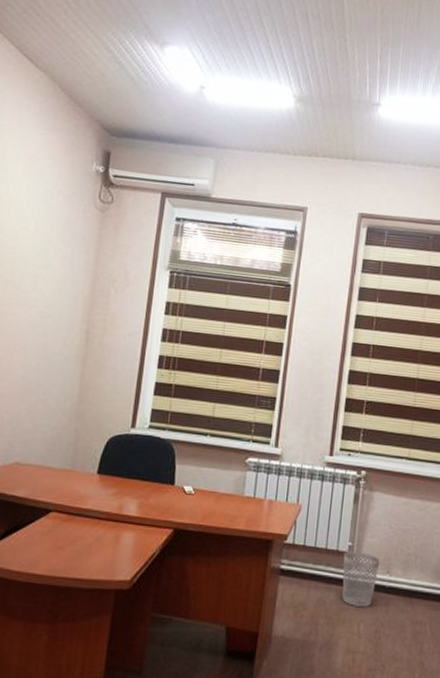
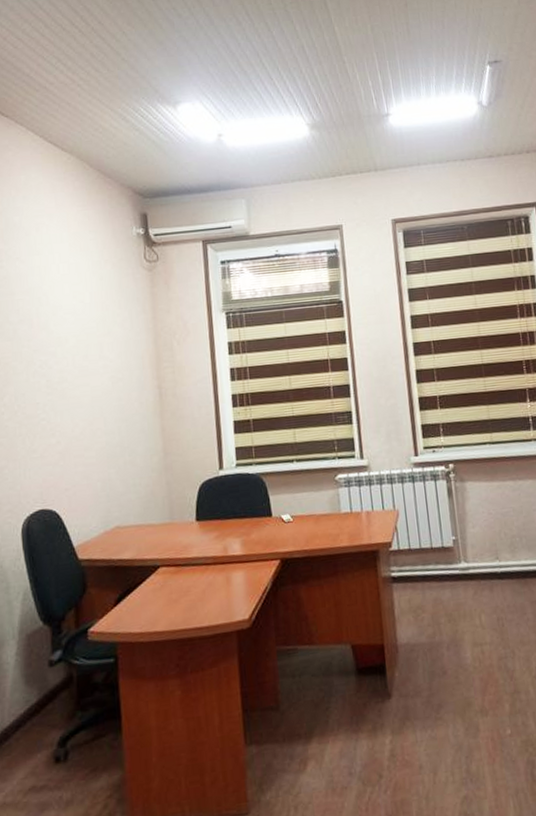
wastebasket: present [342,551,381,607] -> none [450,544,488,599]

